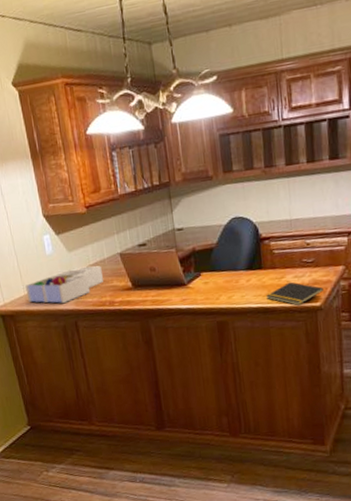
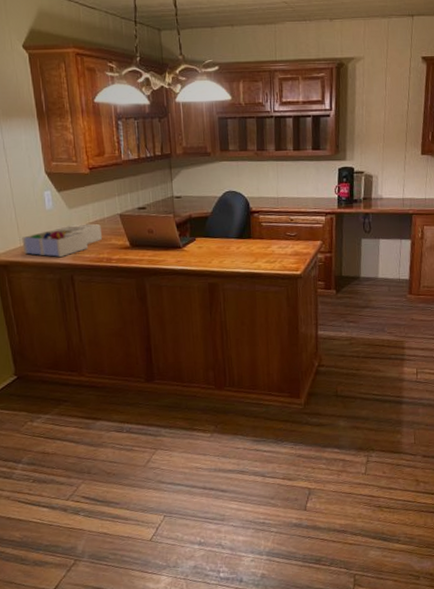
notepad: present [265,282,324,306] -> none [253,251,304,273]

